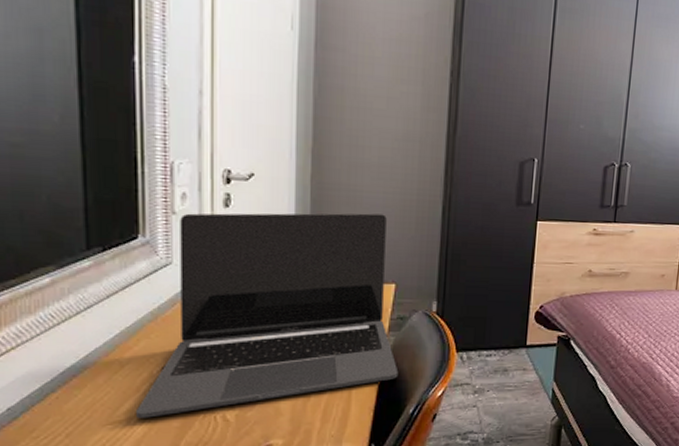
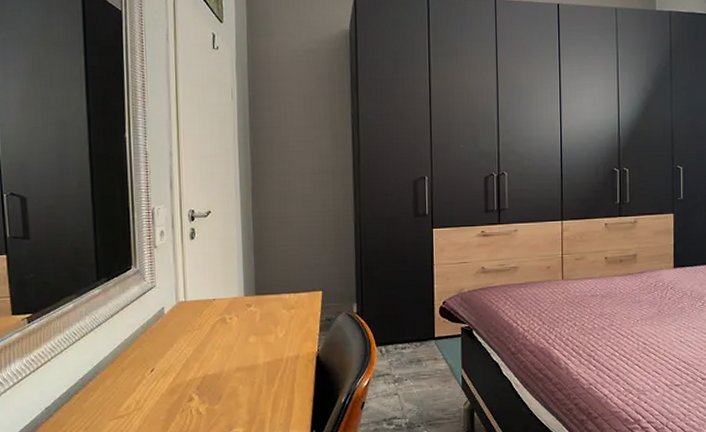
laptop: present [136,213,399,418] -> none [134,234,331,413]

